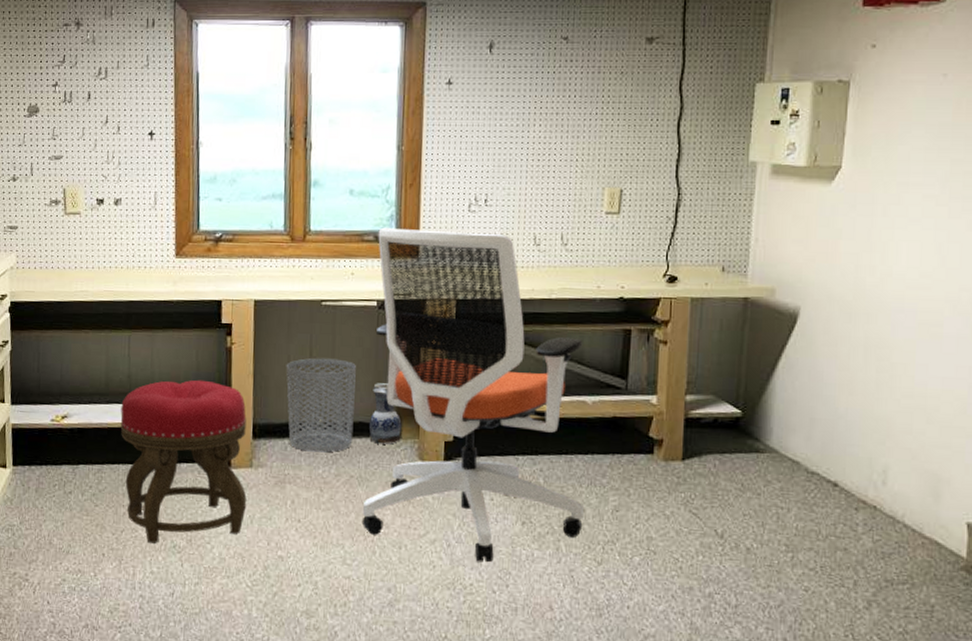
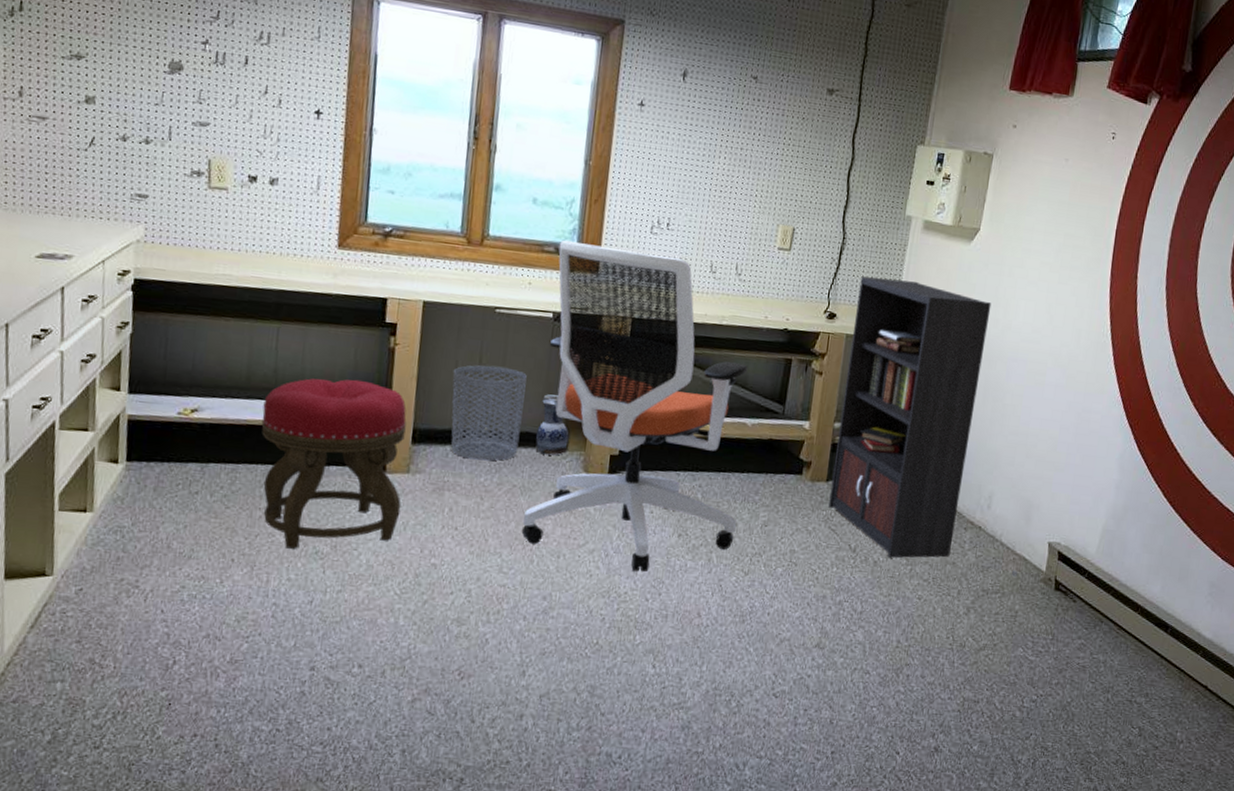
bookcase: none [687,232,929,564] -> present [828,276,1017,577]

